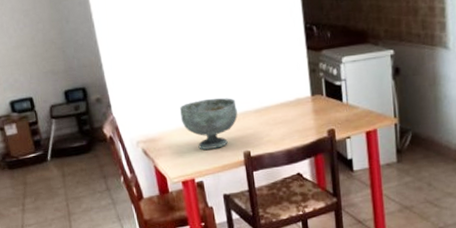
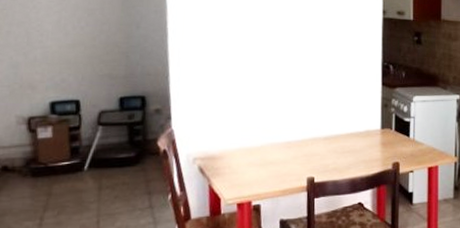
decorative bowl: present [179,97,238,150] -> none [246,121,307,172]

